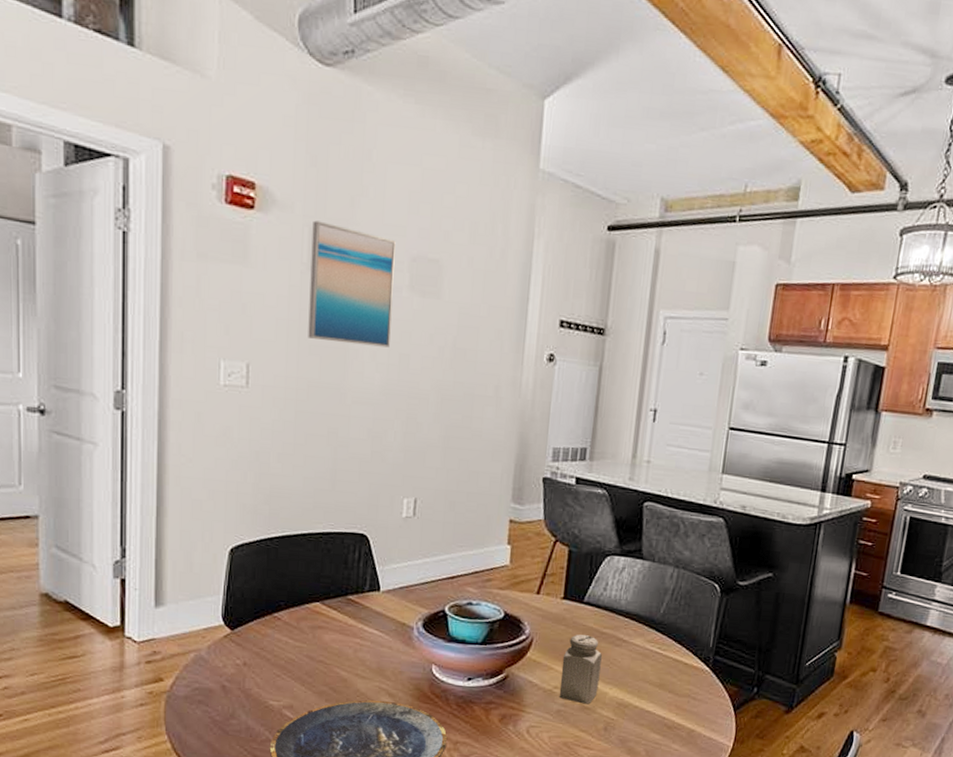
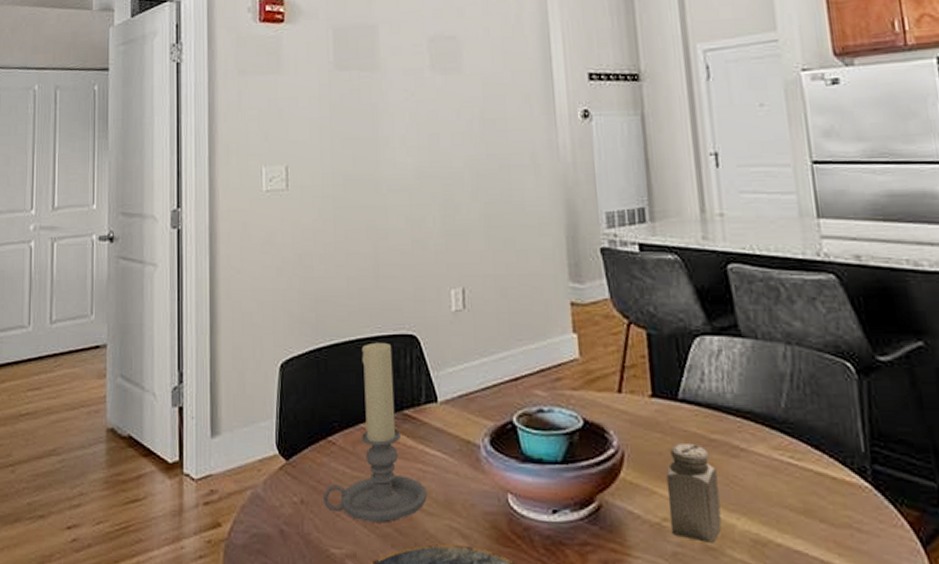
candle holder: none [266,537,362,683] -> present [323,342,427,523]
wall art: present [308,220,396,348] -> none [335,21,418,133]

